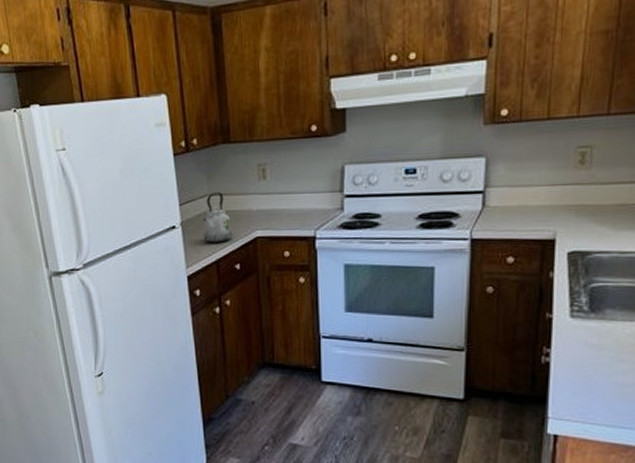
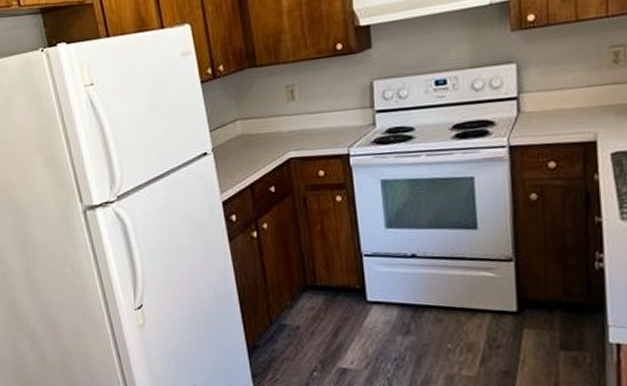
kettle: present [203,192,234,243] -> none [234,116,266,167]

